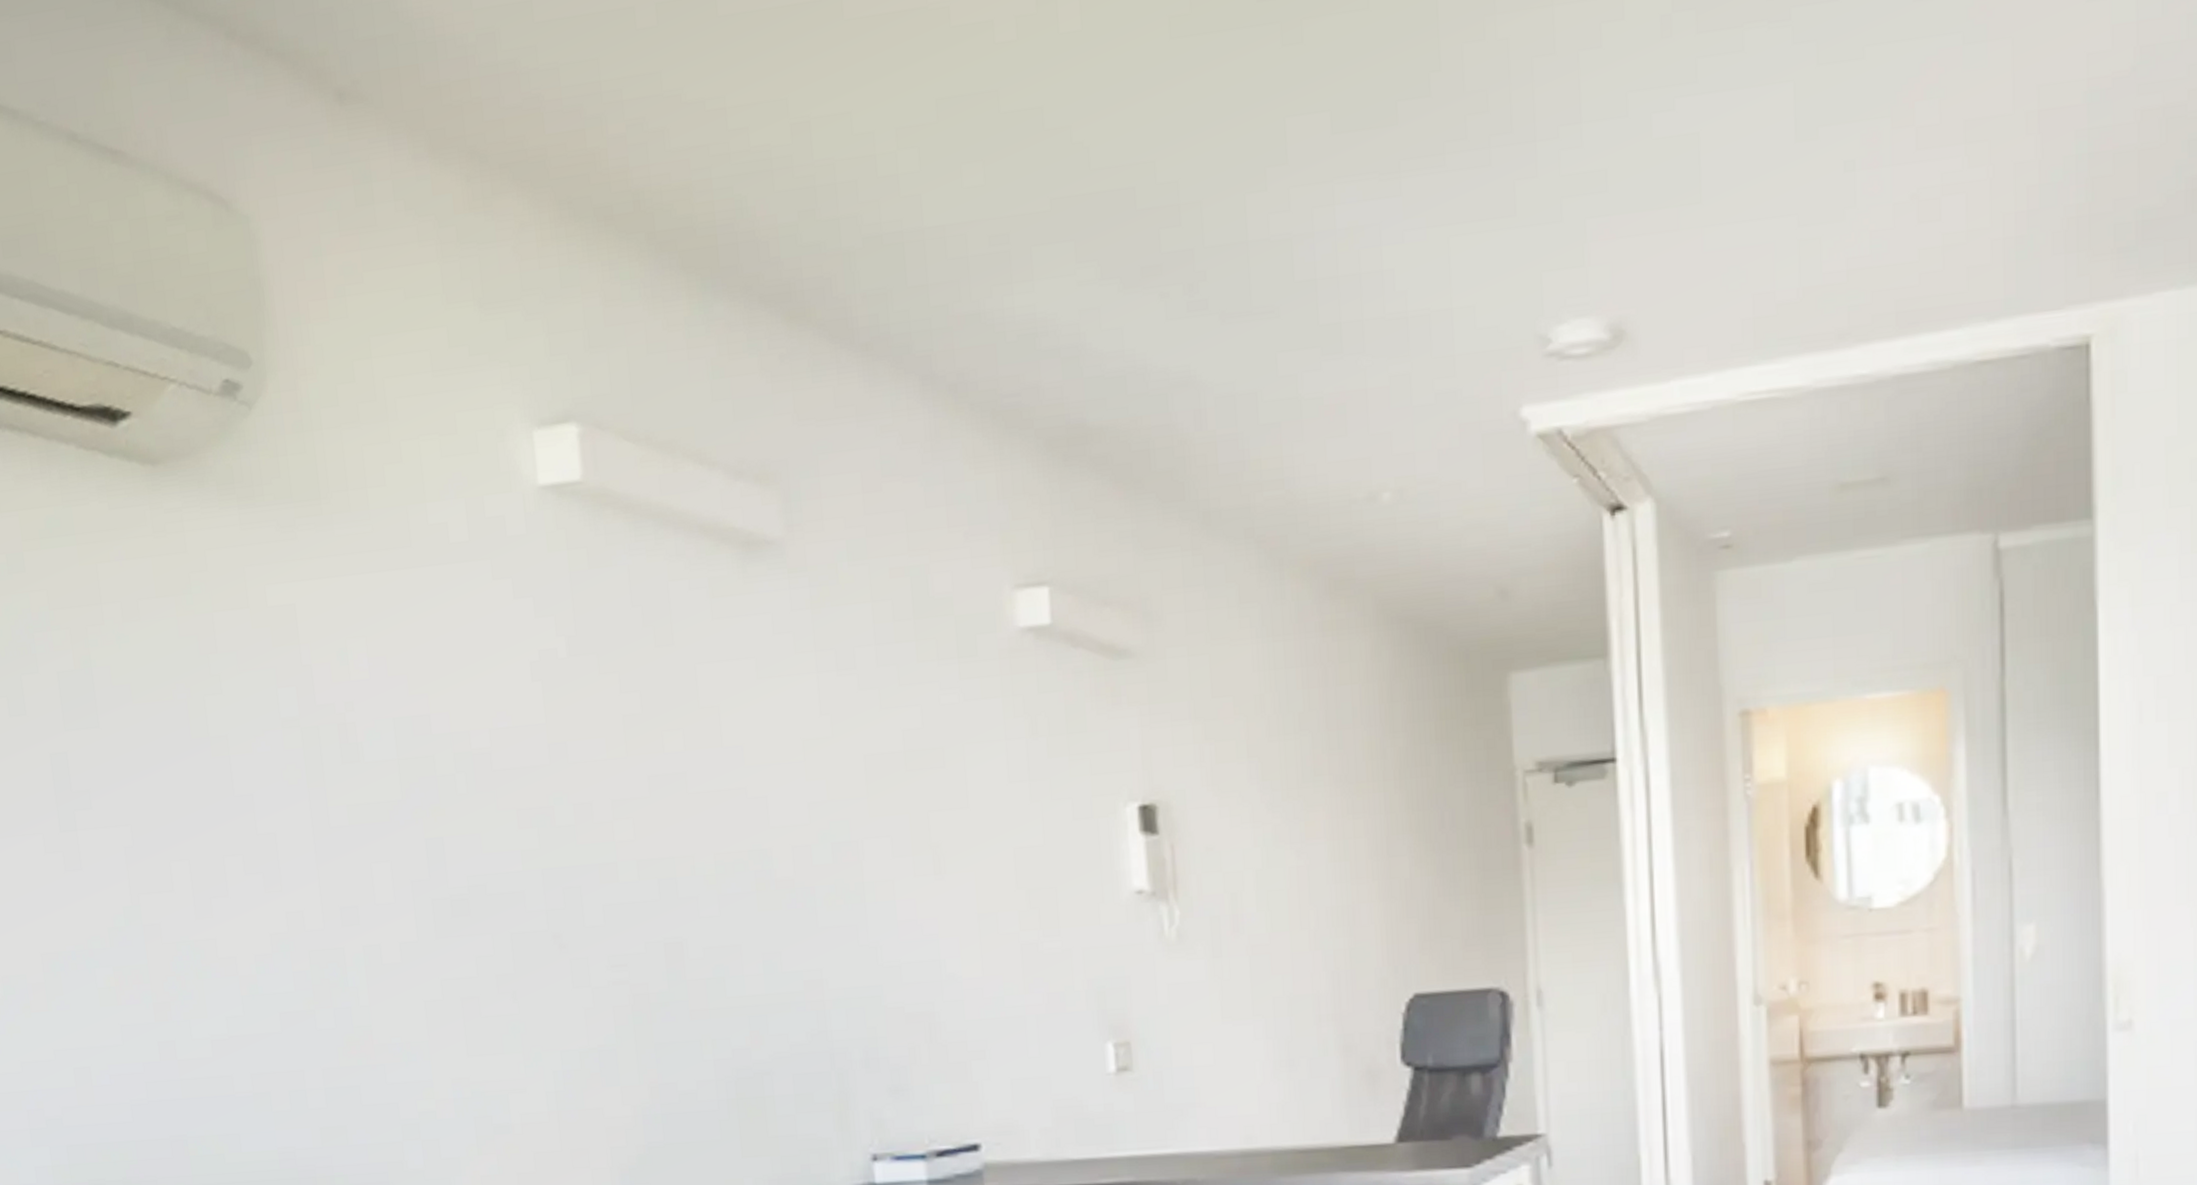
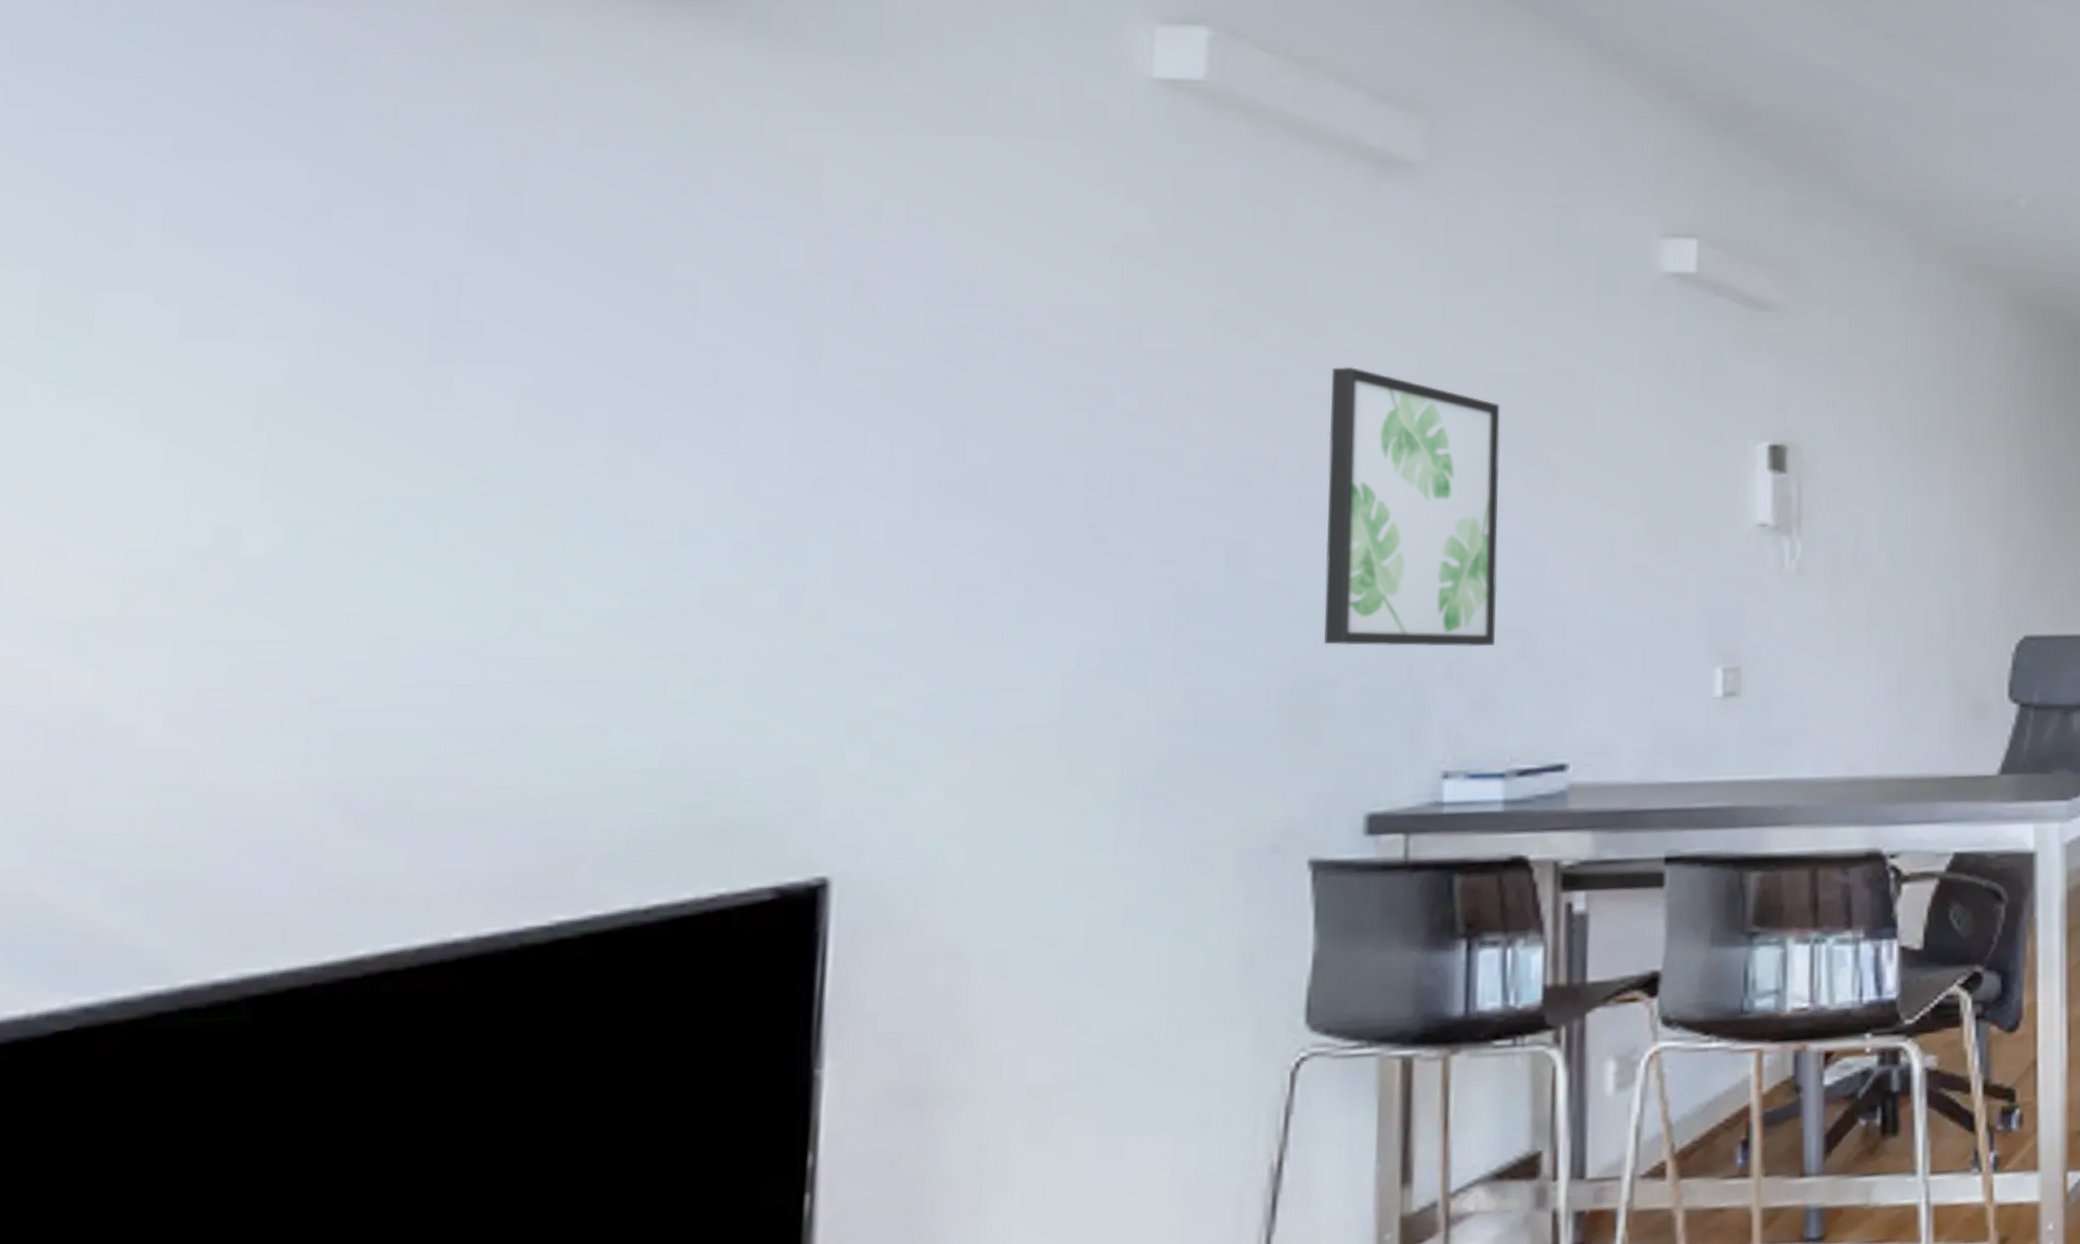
wall art: none [729,761,903,1038] -> present [1324,366,1500,647]

